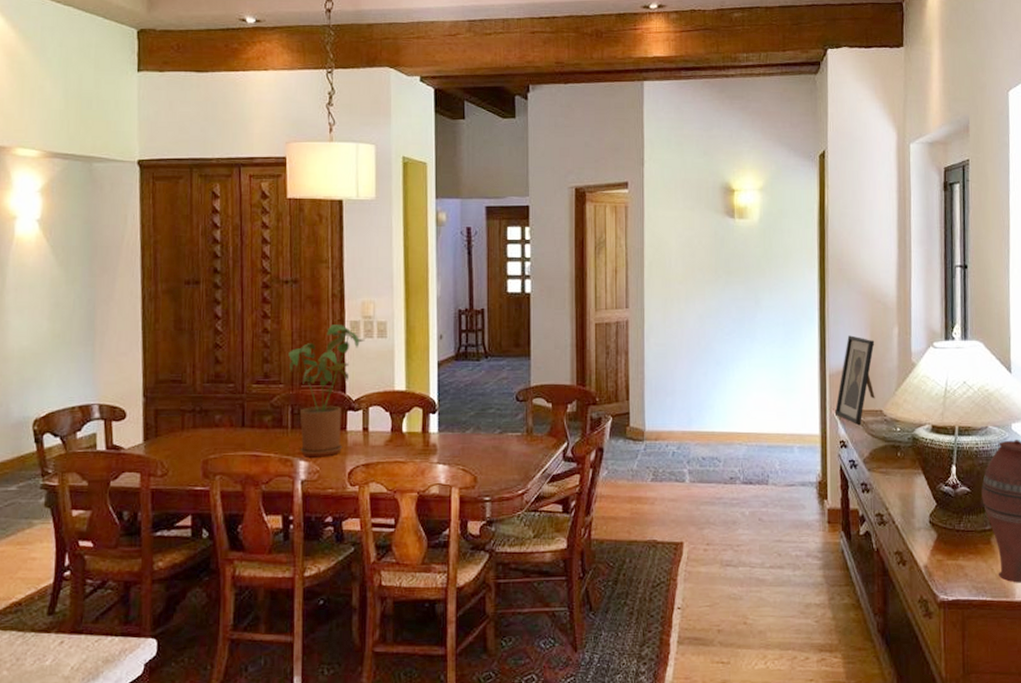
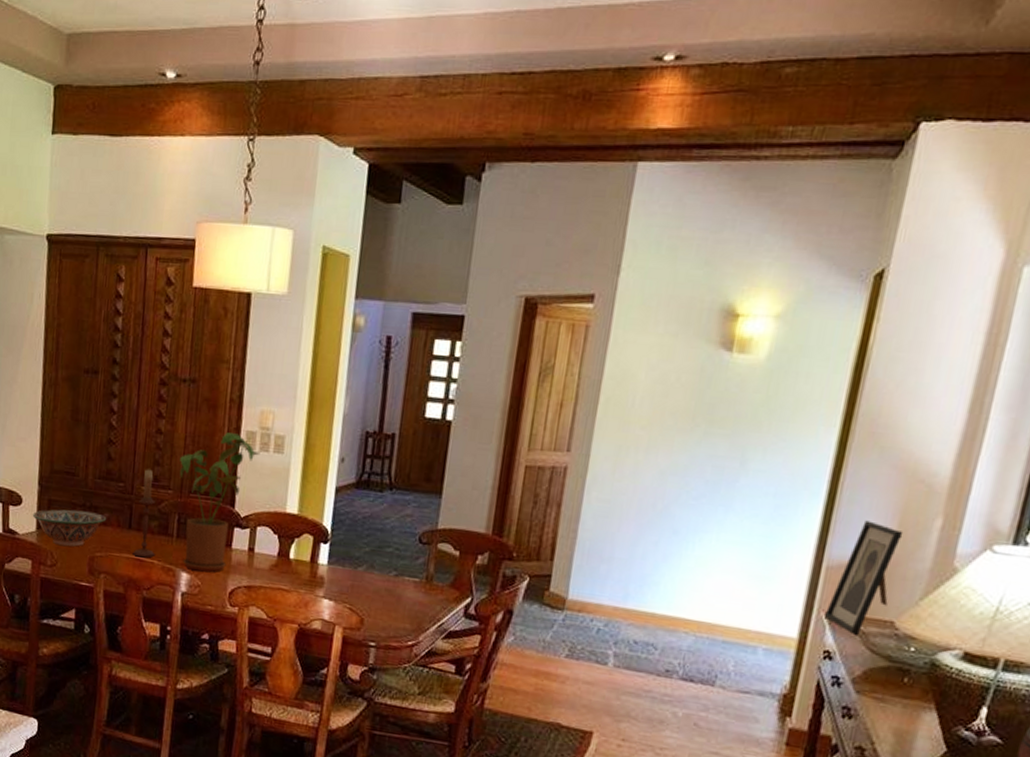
decorative bowl: none [138,416,219,454] -> present [32,509,107,547]
candlestick: none [248,366,271,453] -> present [132,468,155,558]

